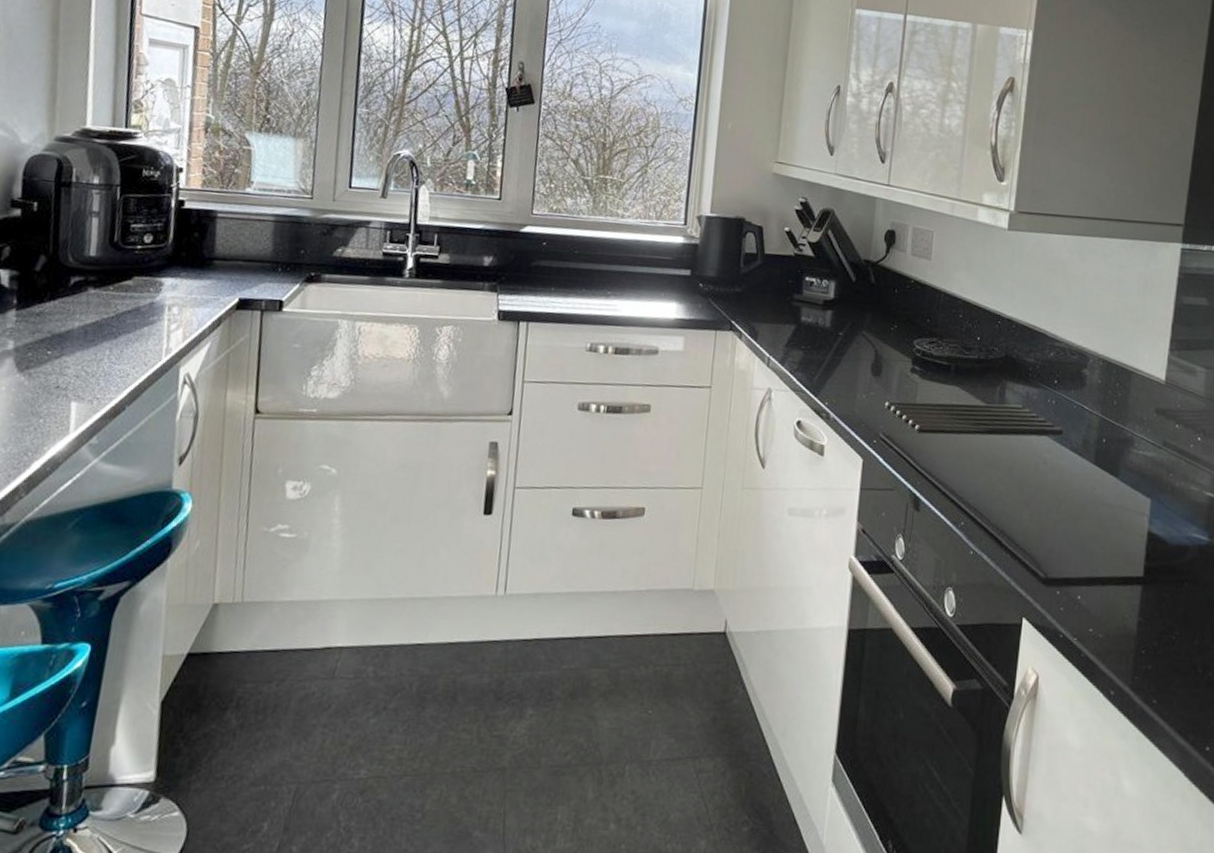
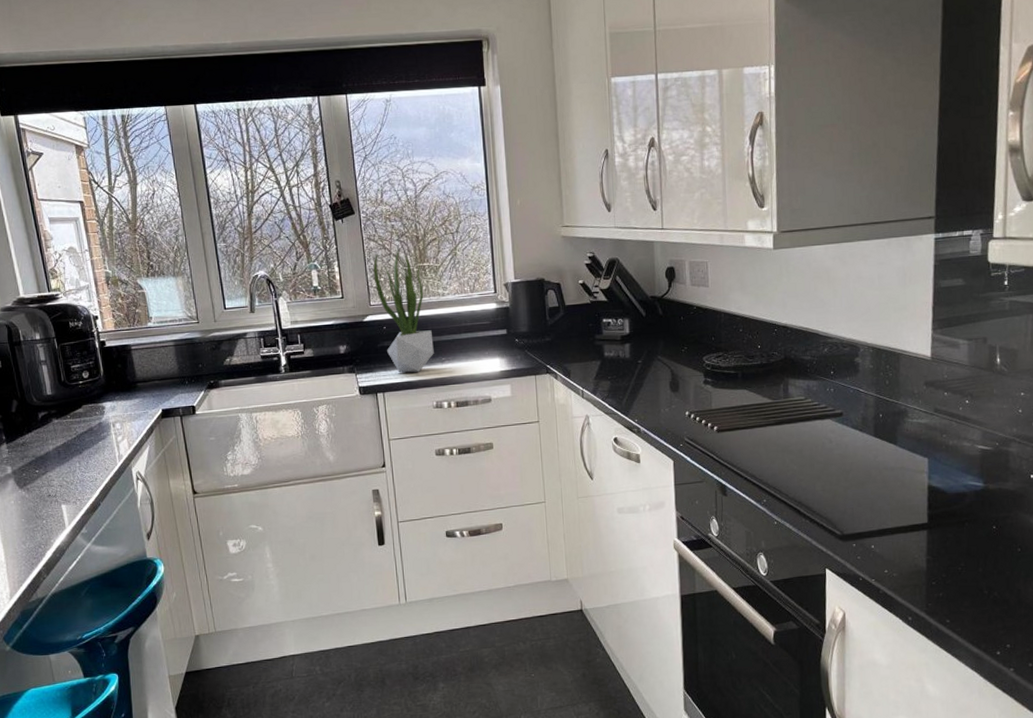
potted plant: none [542,154,603,304] -> present [373,252,434,373]

